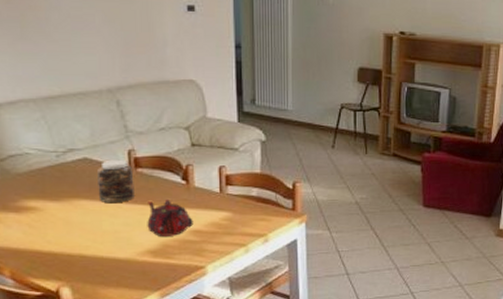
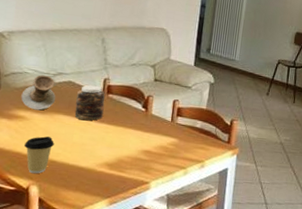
plant pot: none [26,154,72,198] -> present [21,75,57,111]
coffee cup: none [43,228,80,274] -> present [24,136,54,174]
teapot: present [147,199,193,237] -> none [108,122,146,154]

